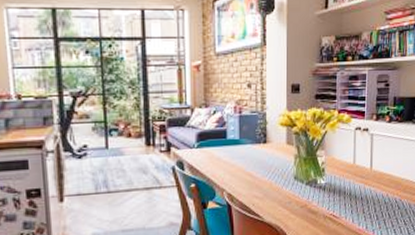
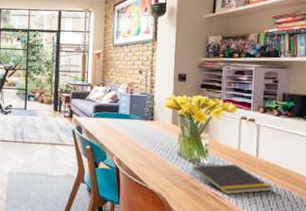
notepad: none [309,179,385,214] -> present [192,164,272,195]

